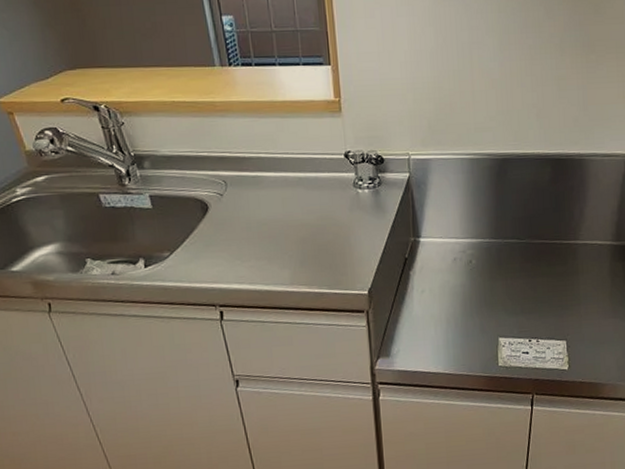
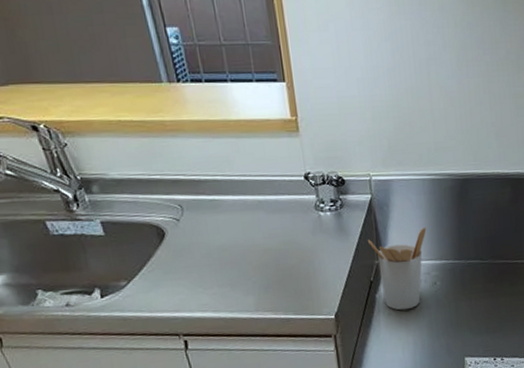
utensil holder: none [403,205,464,288] -> present [367,227,427,311]

